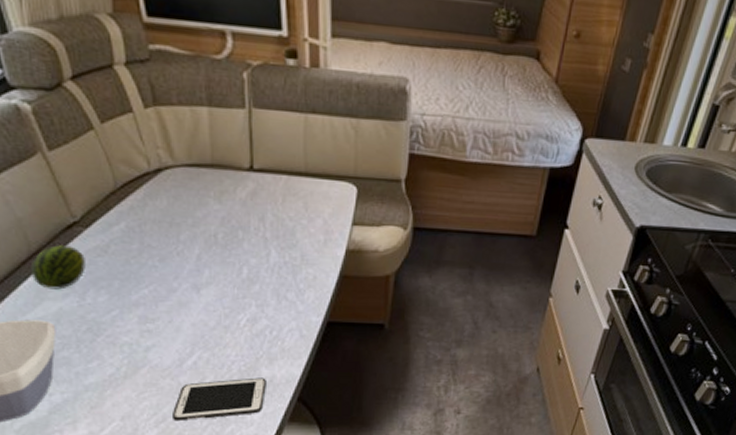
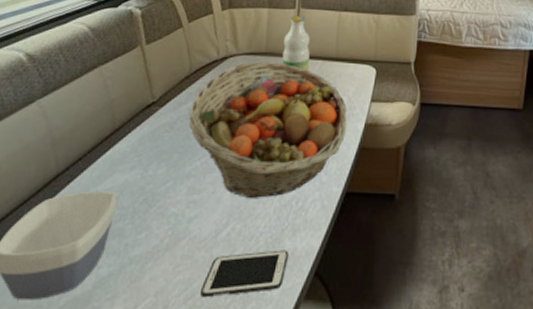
fruit: present [31,245,86,290] -> none [110,122,155,163]
fruit basket: none [123,175,323,327] -> present [188,61,347,198]
bottle: none [234,117,272,188] -> present [281,15,310,71]

